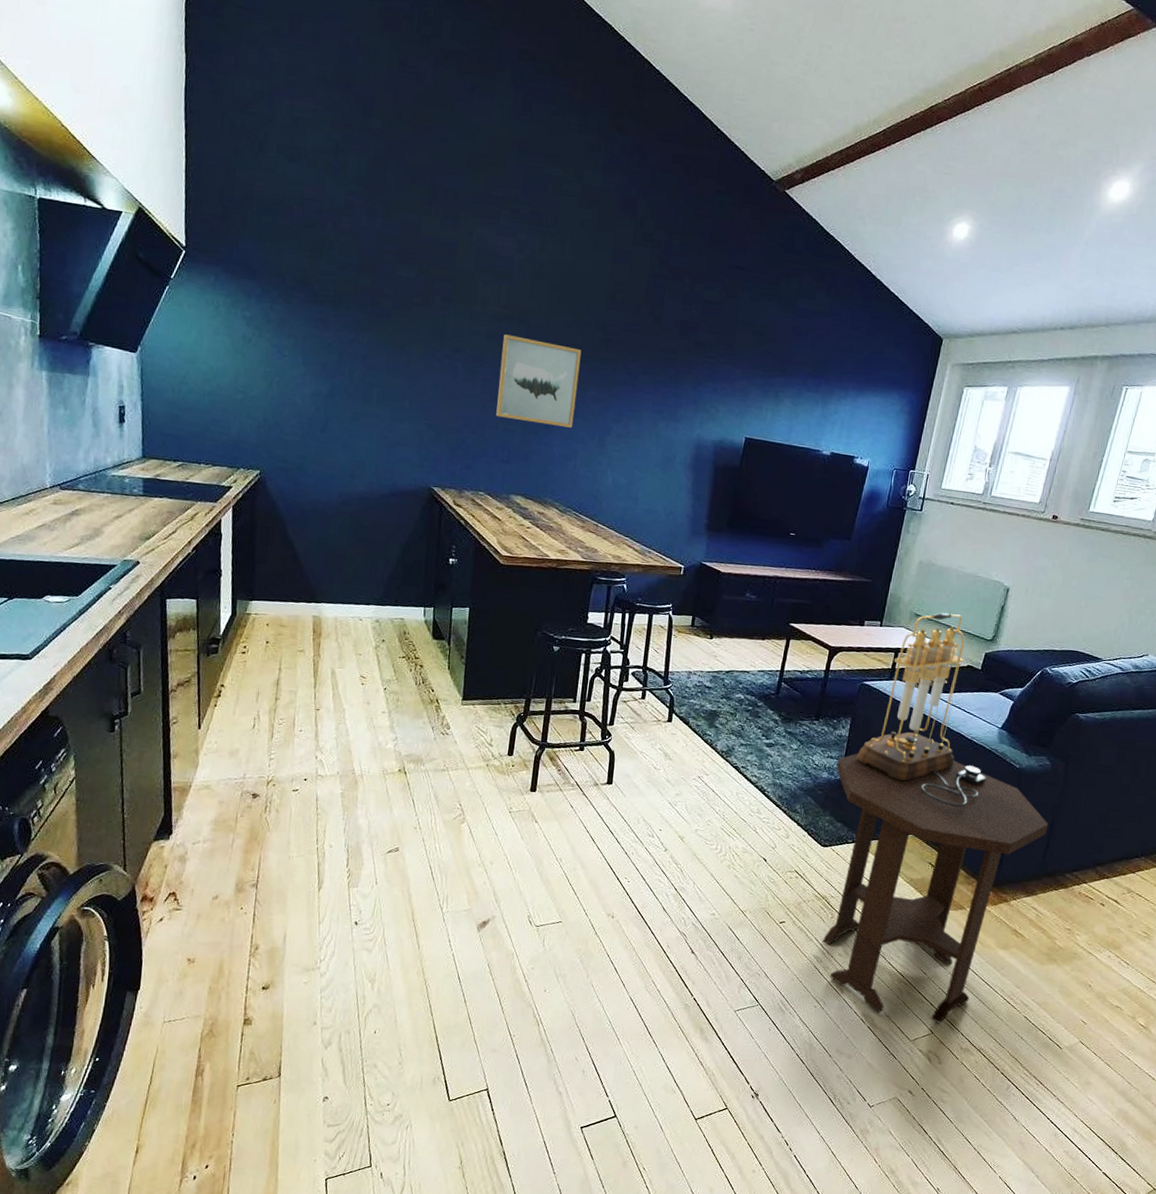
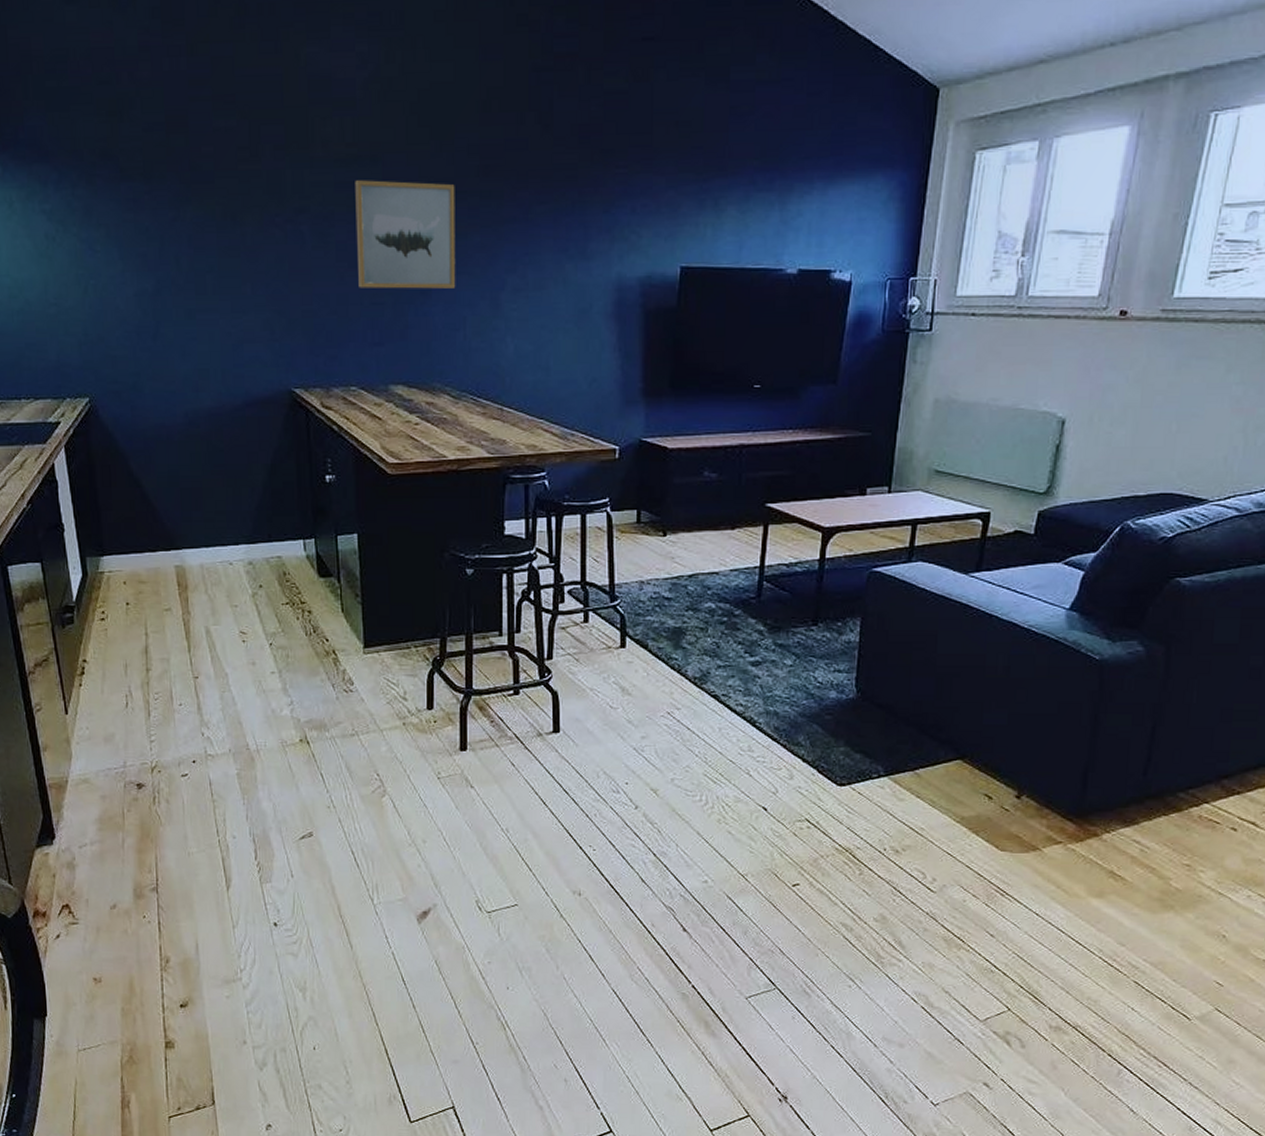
side table: present [823,753,1049,1024] -> none [847,658,1148,998]
table lamp: present [857,612,987,807] -> none [873,464,1055,719]

